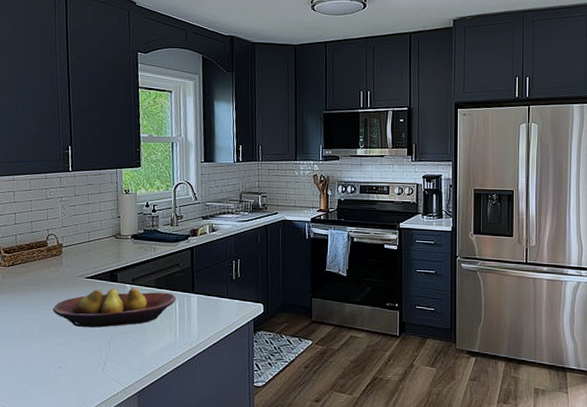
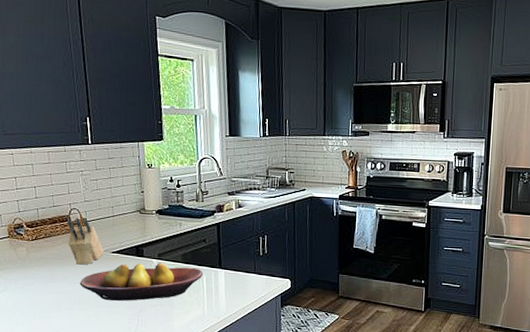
knife block: none [43,243,78,291] -> present [66,217,103,265]

